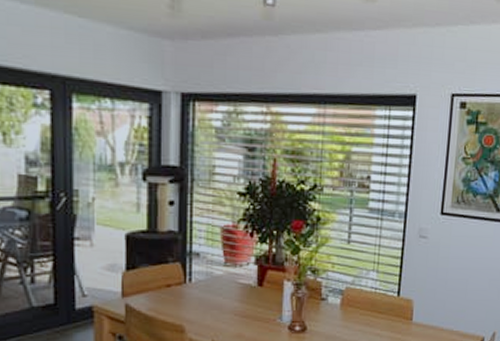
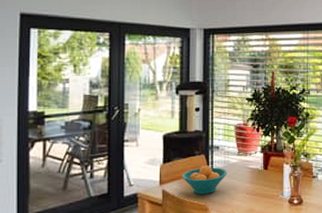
fruit bowl: none [150,276,211,312] -> present [182,165,228,194]

